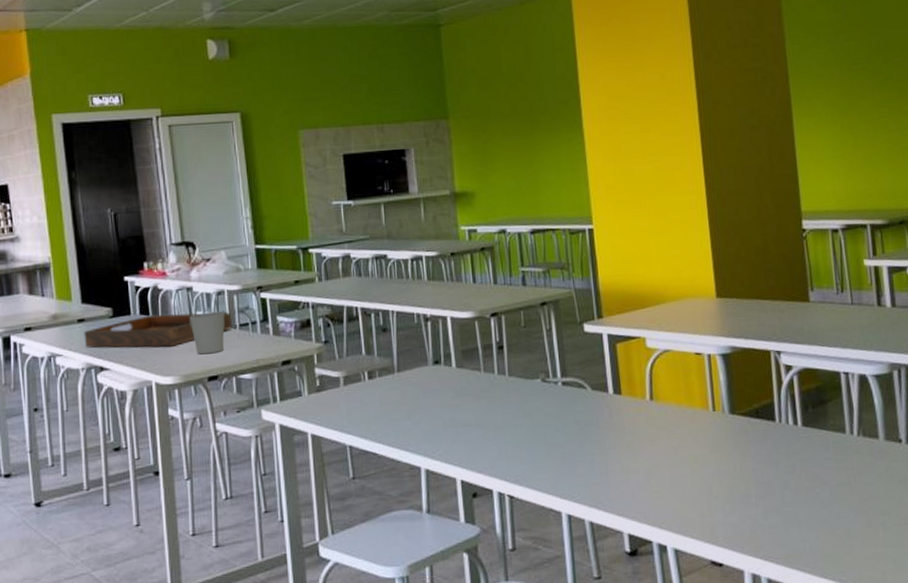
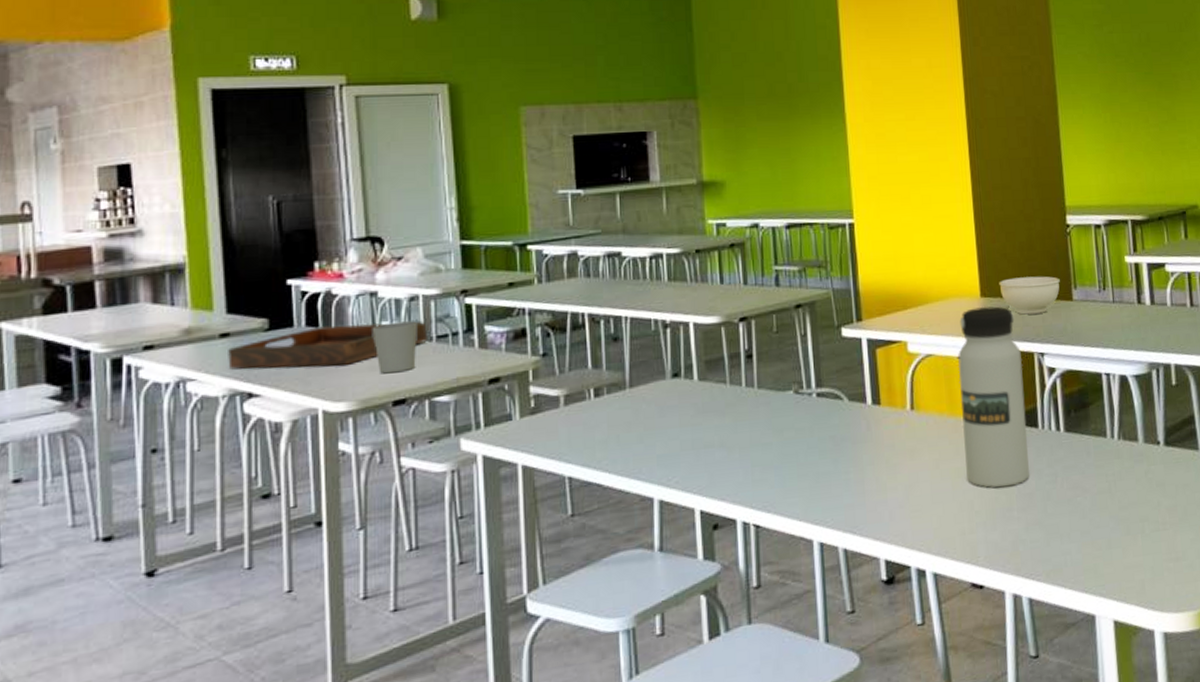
water bottle: none [695,306,767,475] -> present [958,306,1030,488]
soup bowl: none [734,278,796,315] -> present [999,276,1060,315]

